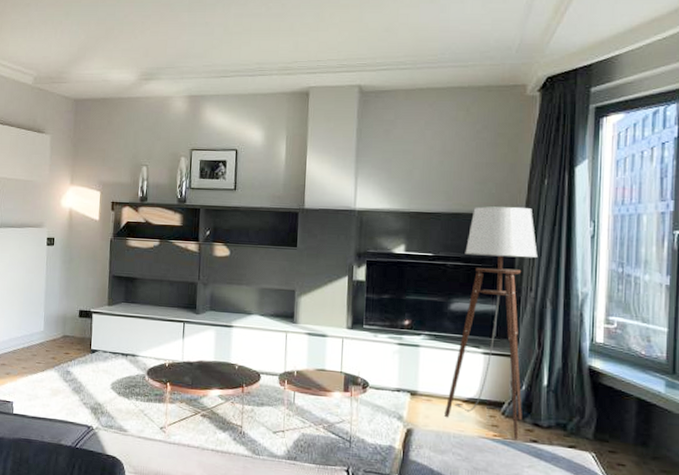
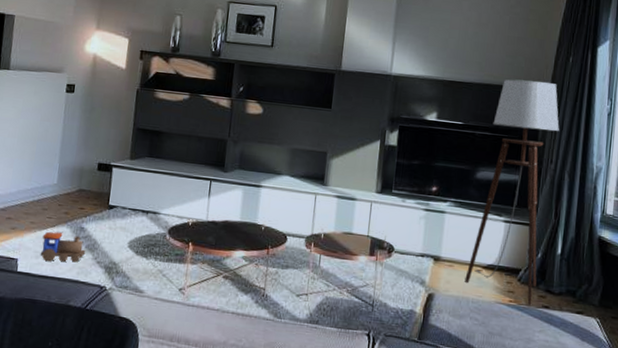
toy train: none [32,375,73,404] -> present [40,231,86,263]

